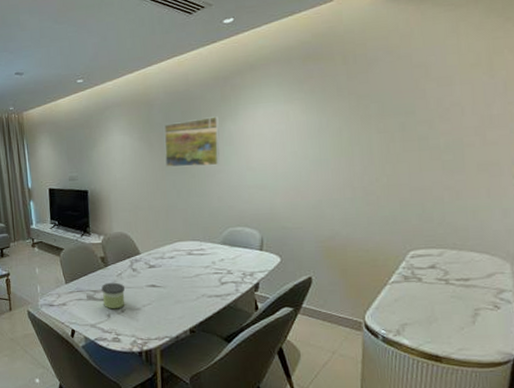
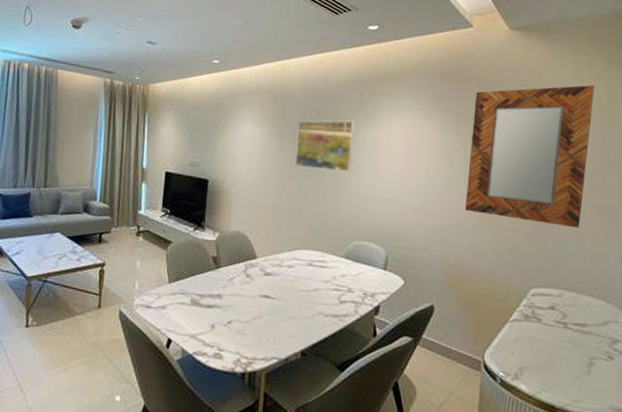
candle: present [101,282,126,309] -> none [209,287,236,320]
home mirror: none [336,39,472,188] -> present [464,85,594,228]

